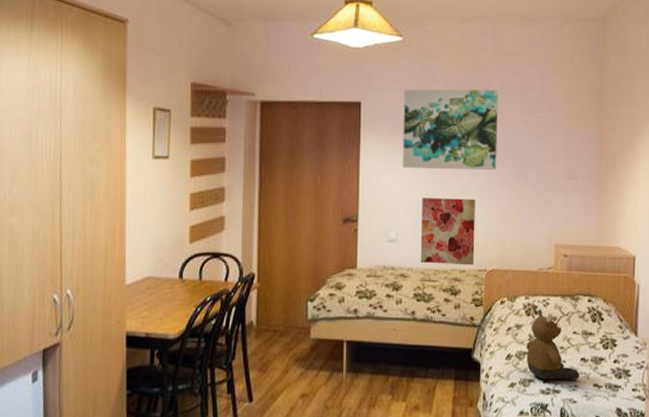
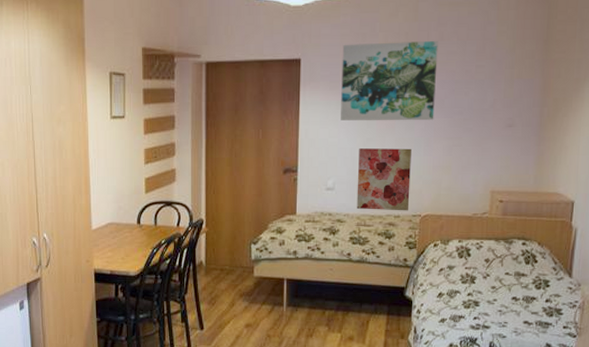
bear: present [526,309,579,381] -> none [457,252,510,318]

